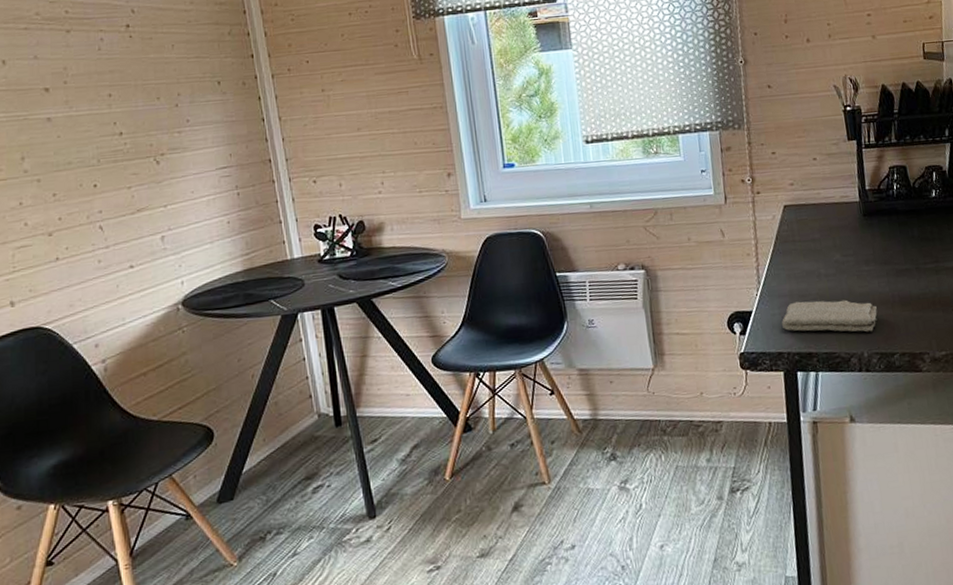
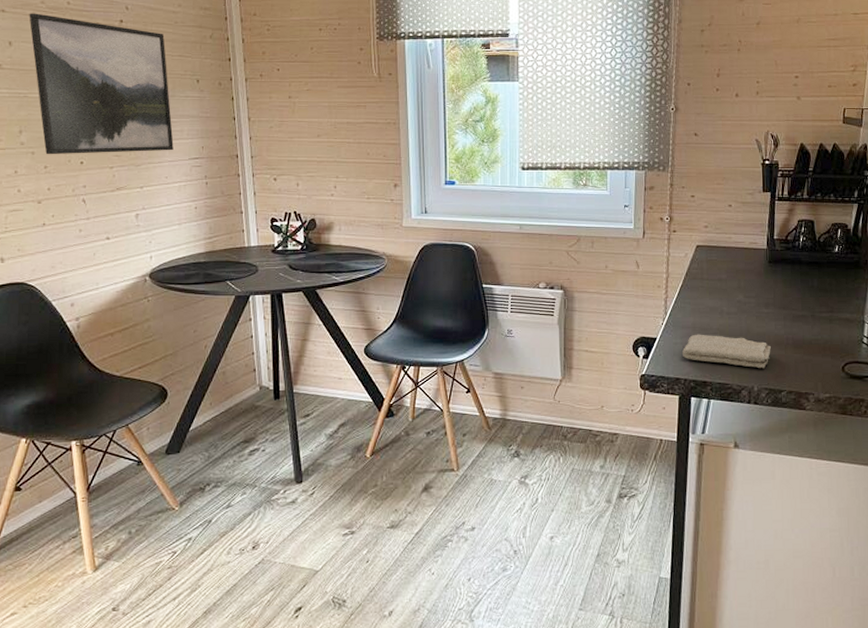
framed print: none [23,26,198,181] -> present [29,13,174,155]

